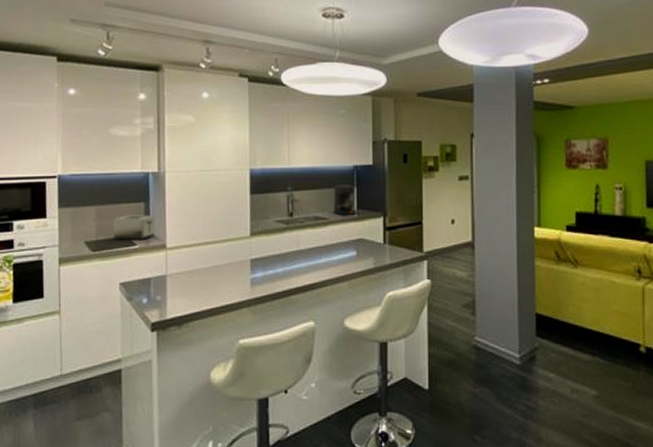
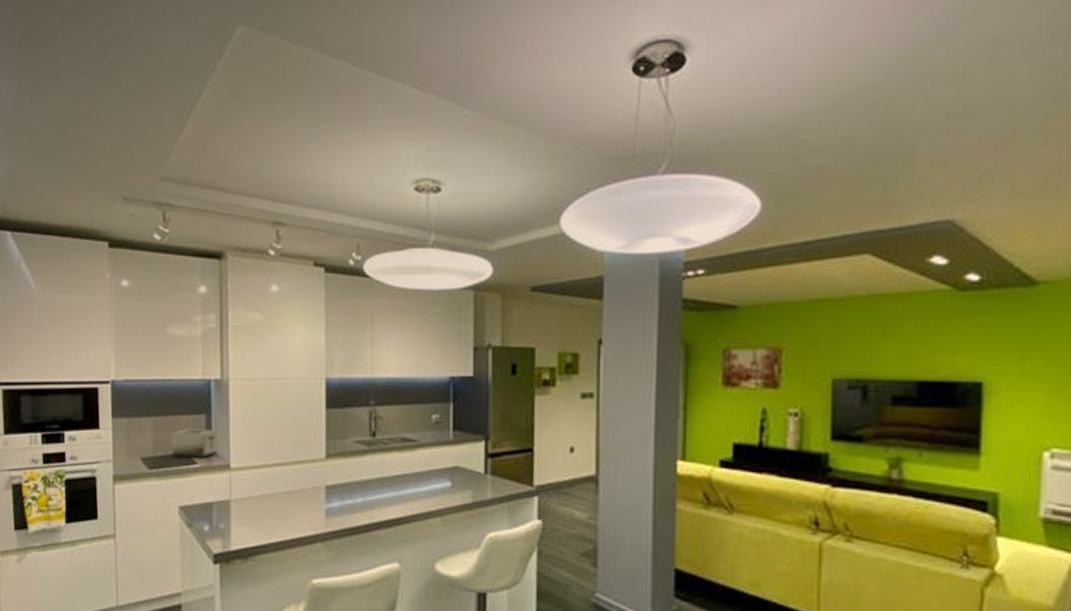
coffee maker: present [333,185,357,216] -> none [424,400,453,438]

